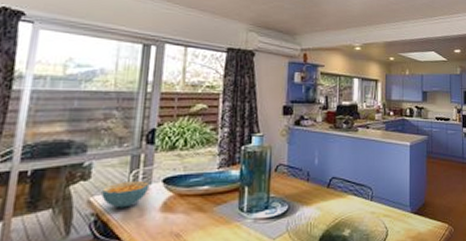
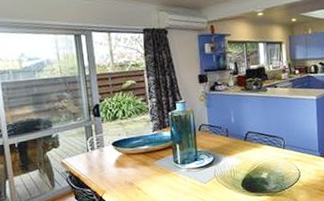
cereal bowl: present [101,180,150,208] -> none [69,145,103,167]

